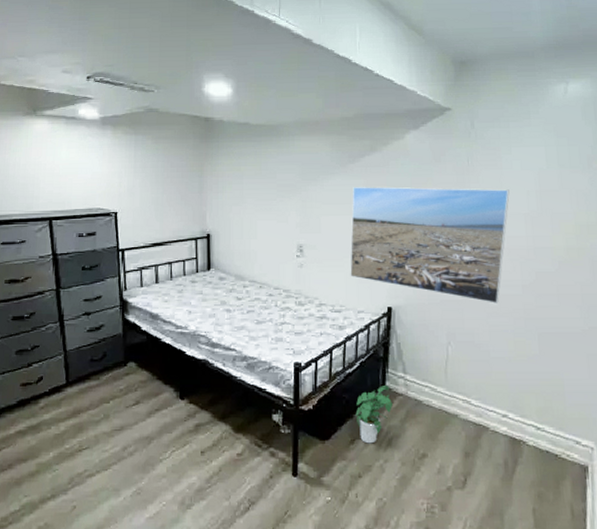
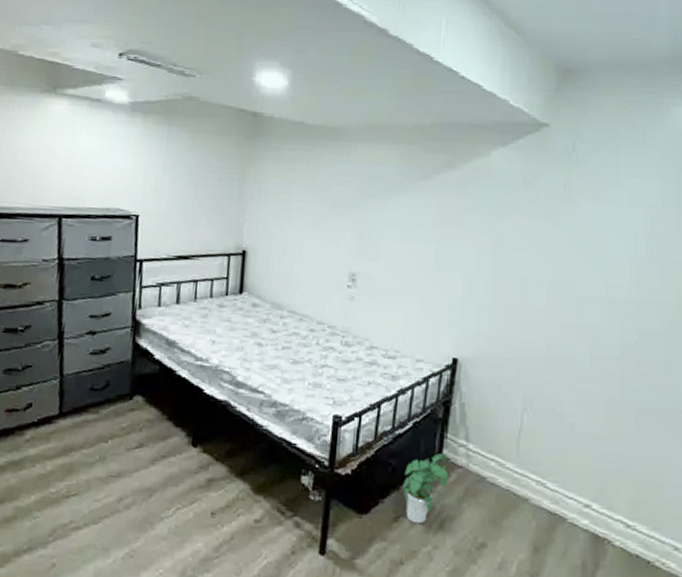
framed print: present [350,187,510,303] -> none [410,209,613,366]

